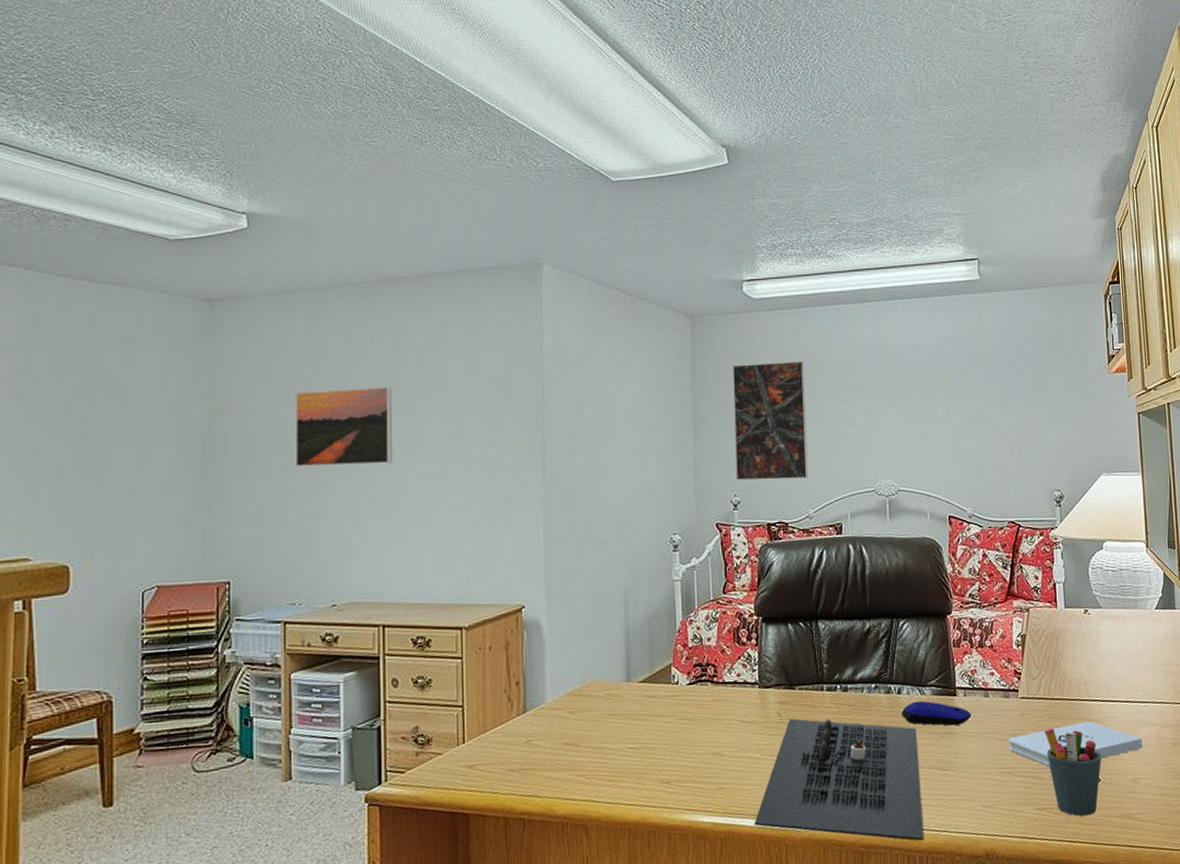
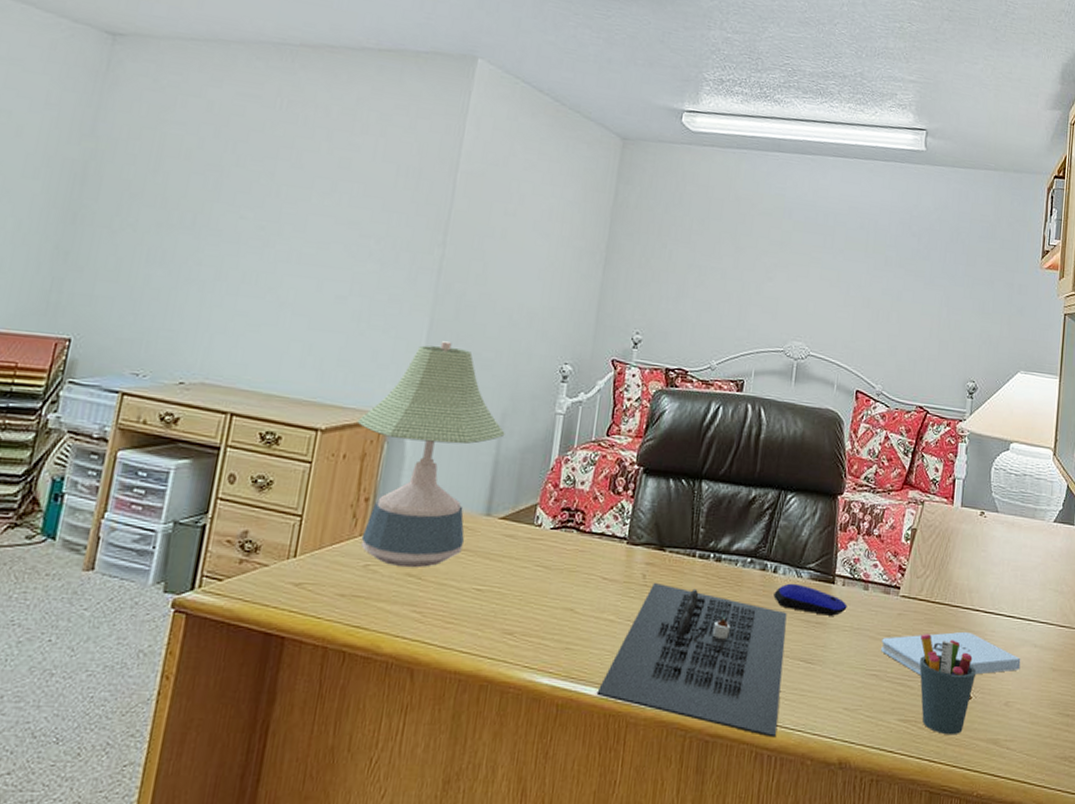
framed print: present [295,386,393,467] -> none [170,146,293,240]
desk lamp: none [495,531,630,738] -> present [357,341,505,568]
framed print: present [732,361,808,481] -> none [641,195,732,327]

